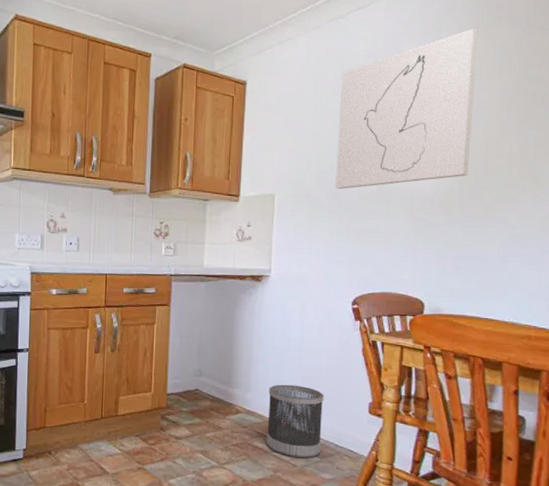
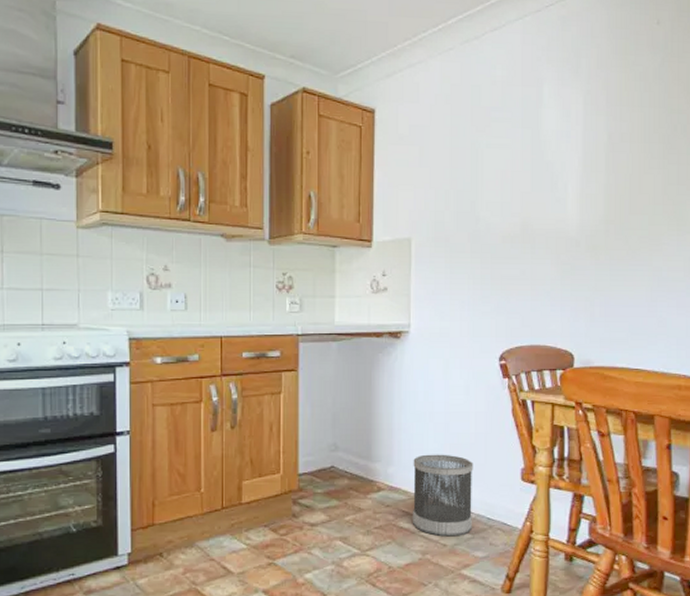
wall art: present [335,28,478,189] -> none [477,55,618,231]

